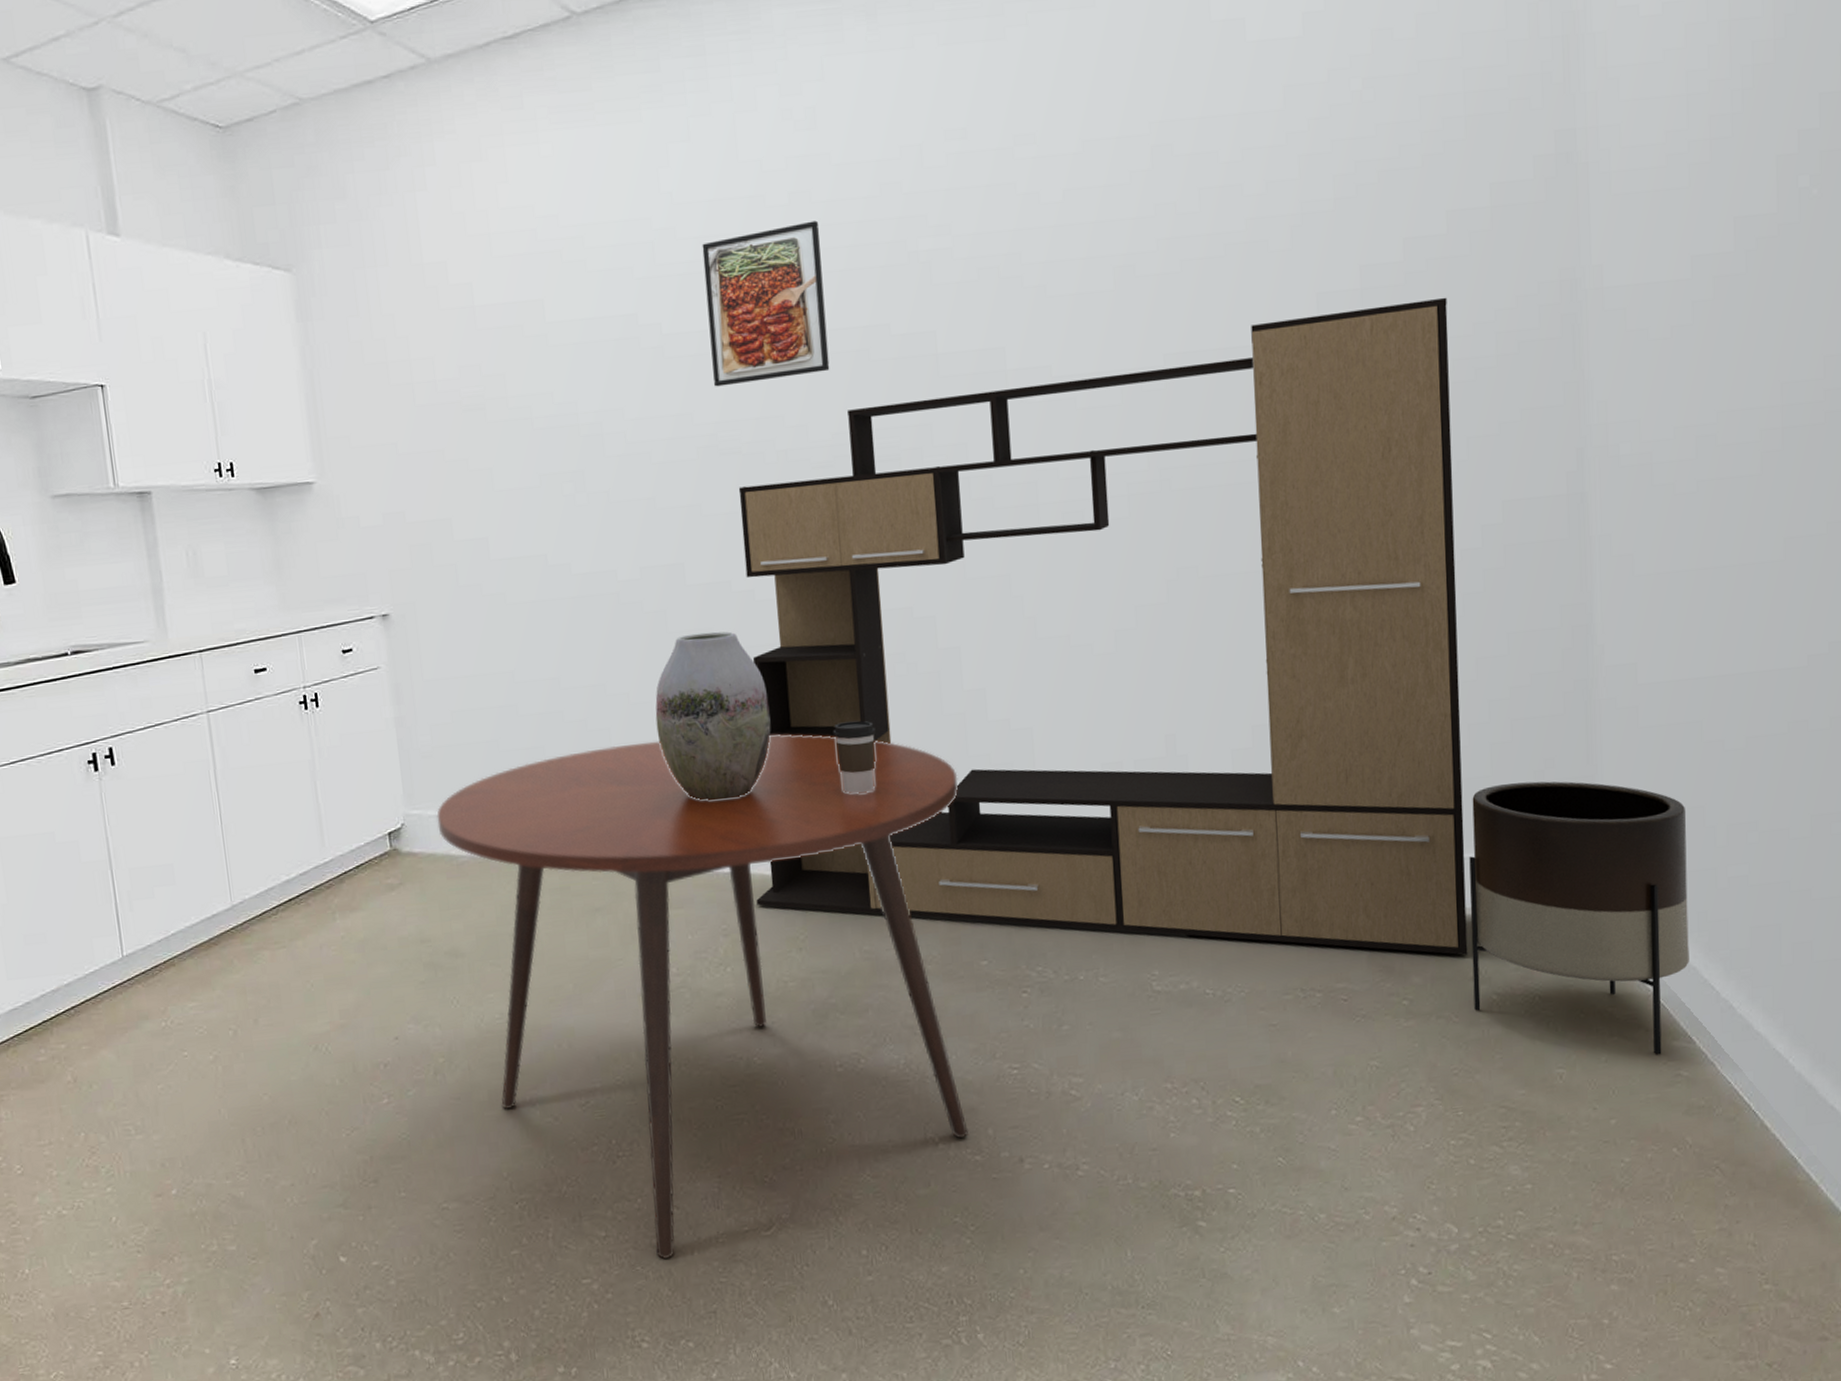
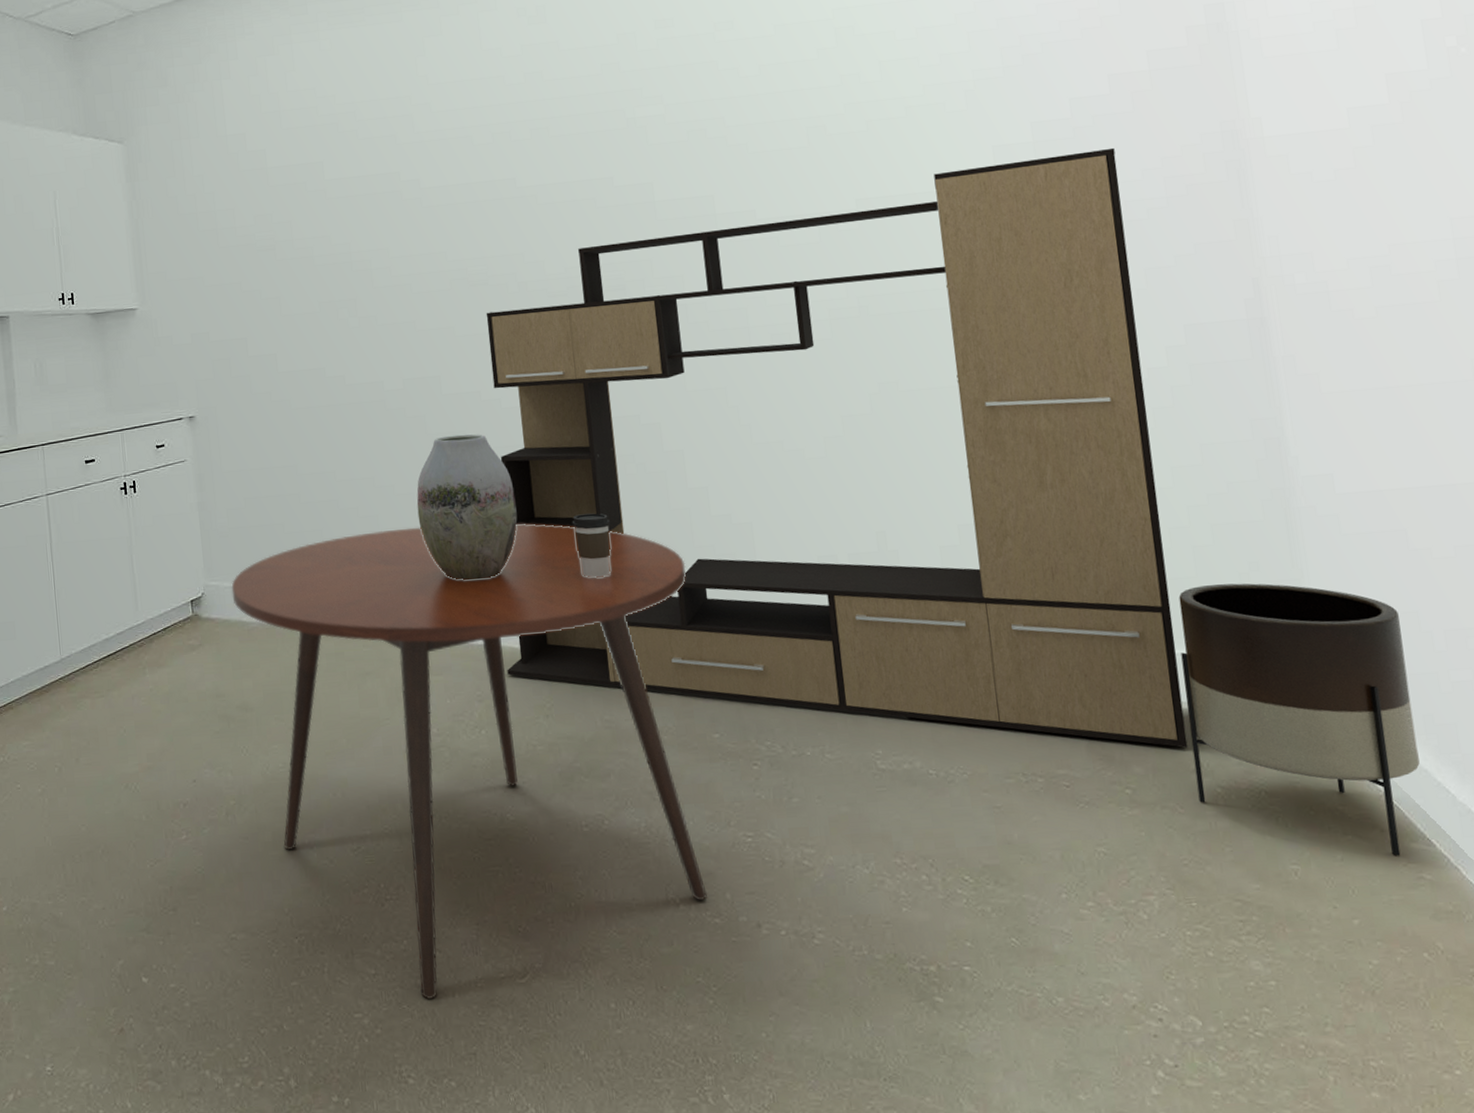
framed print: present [702,220,830,387] -> none [452,95,562,230]

